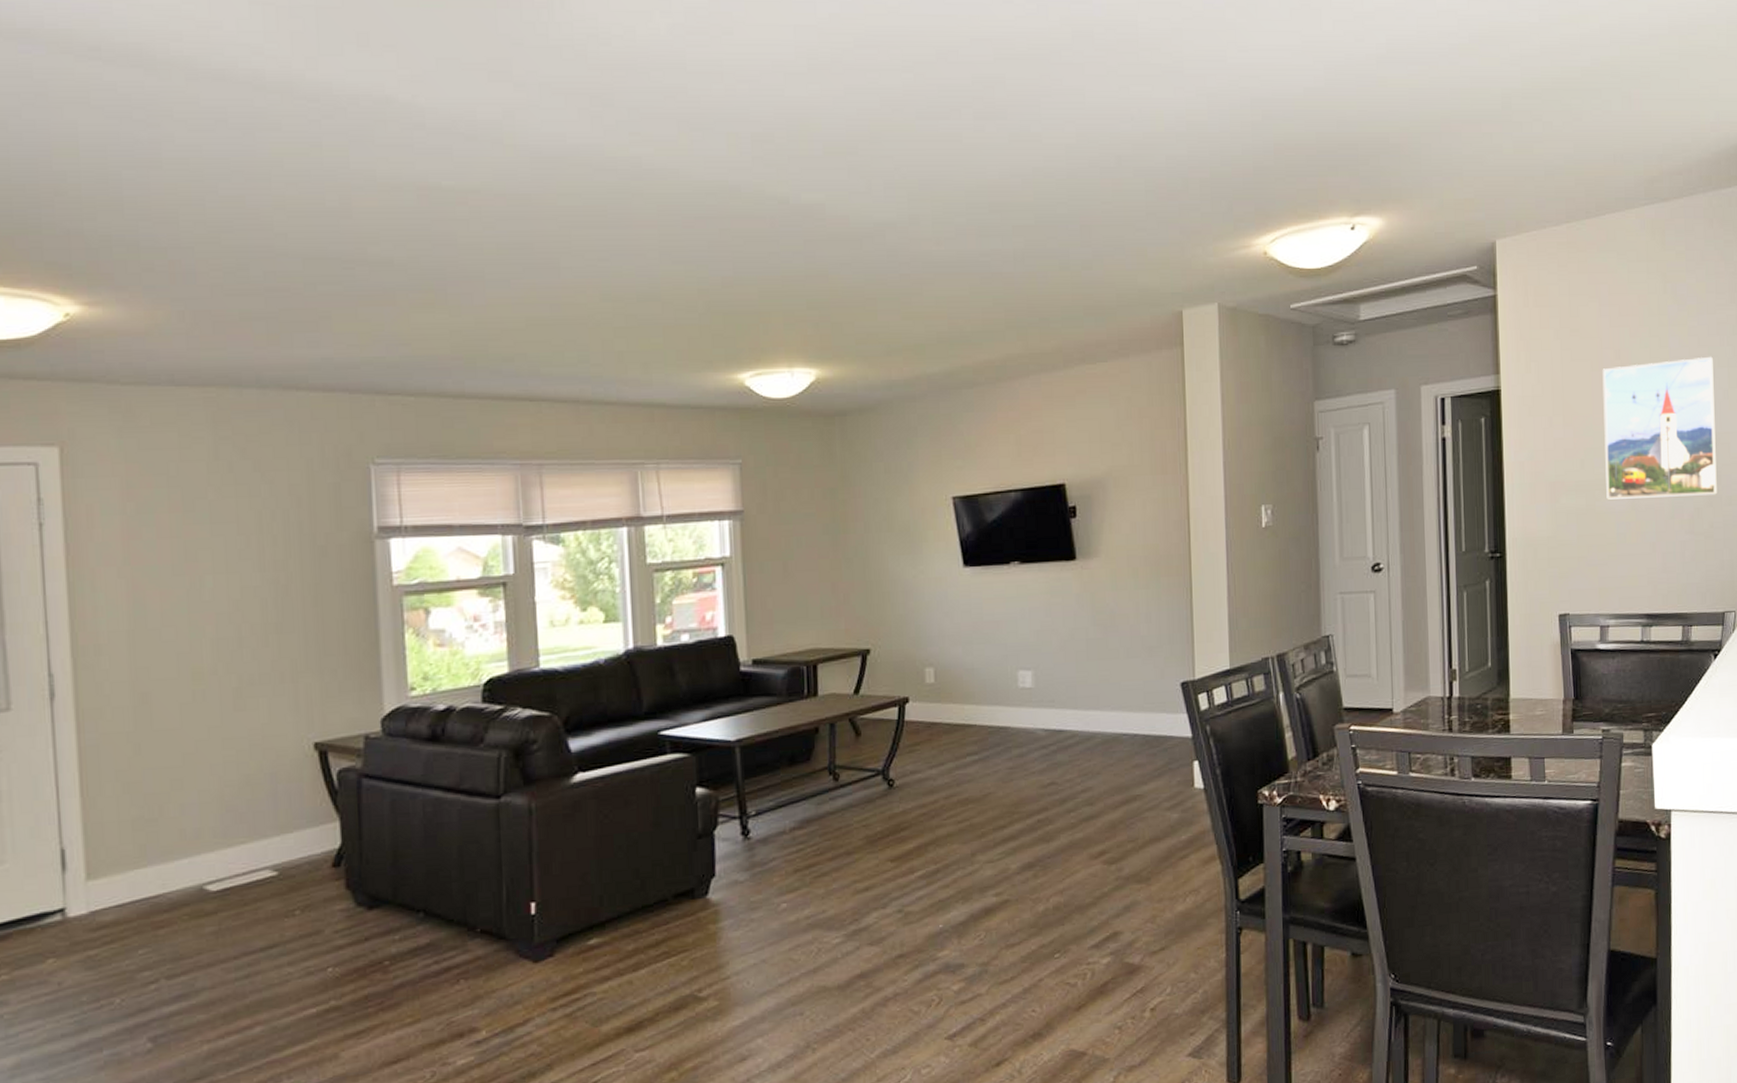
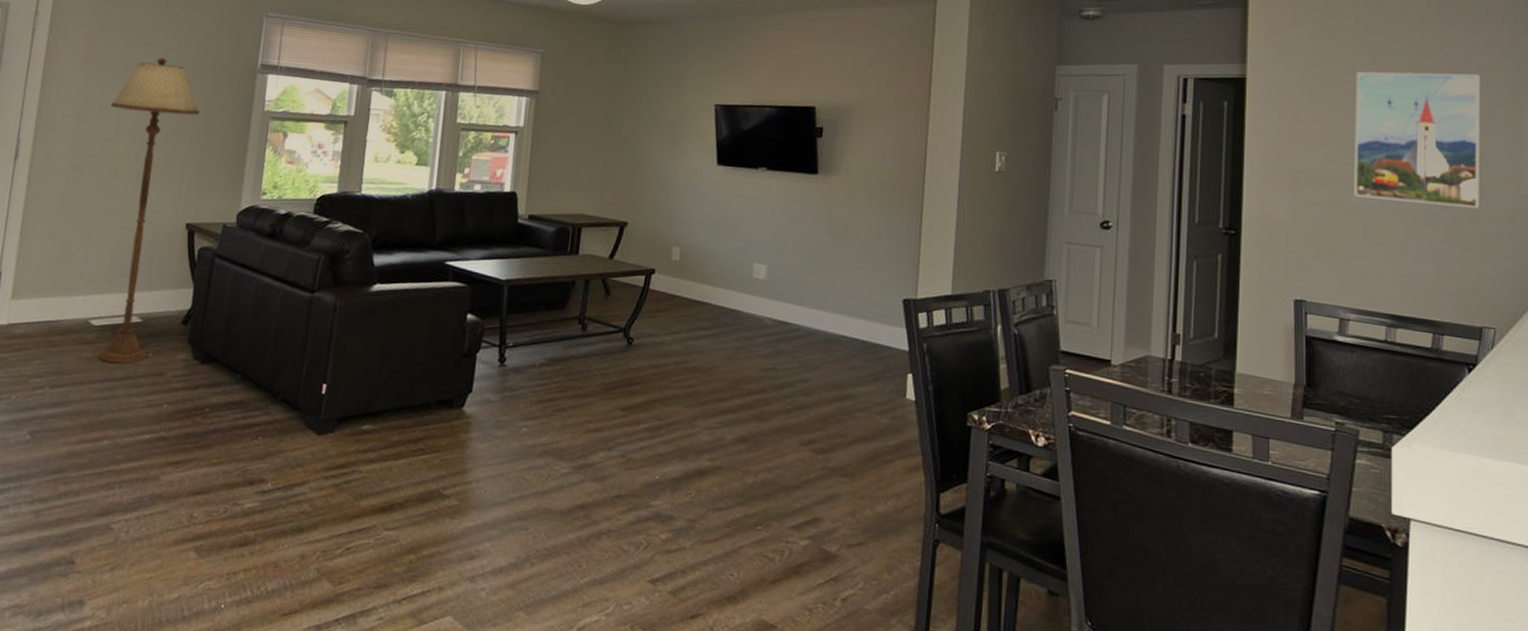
floor lamp: none [177,536,306,934] -> present [99,57,200,364]

